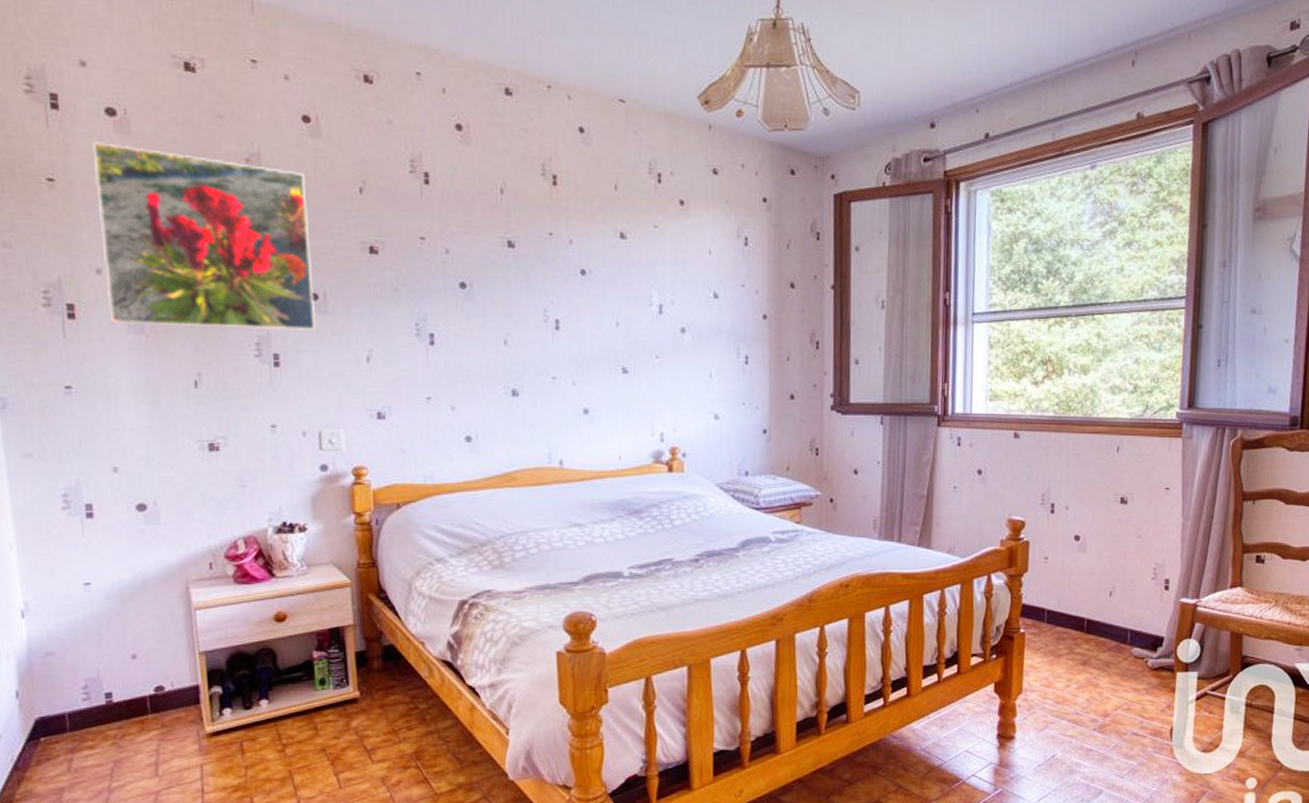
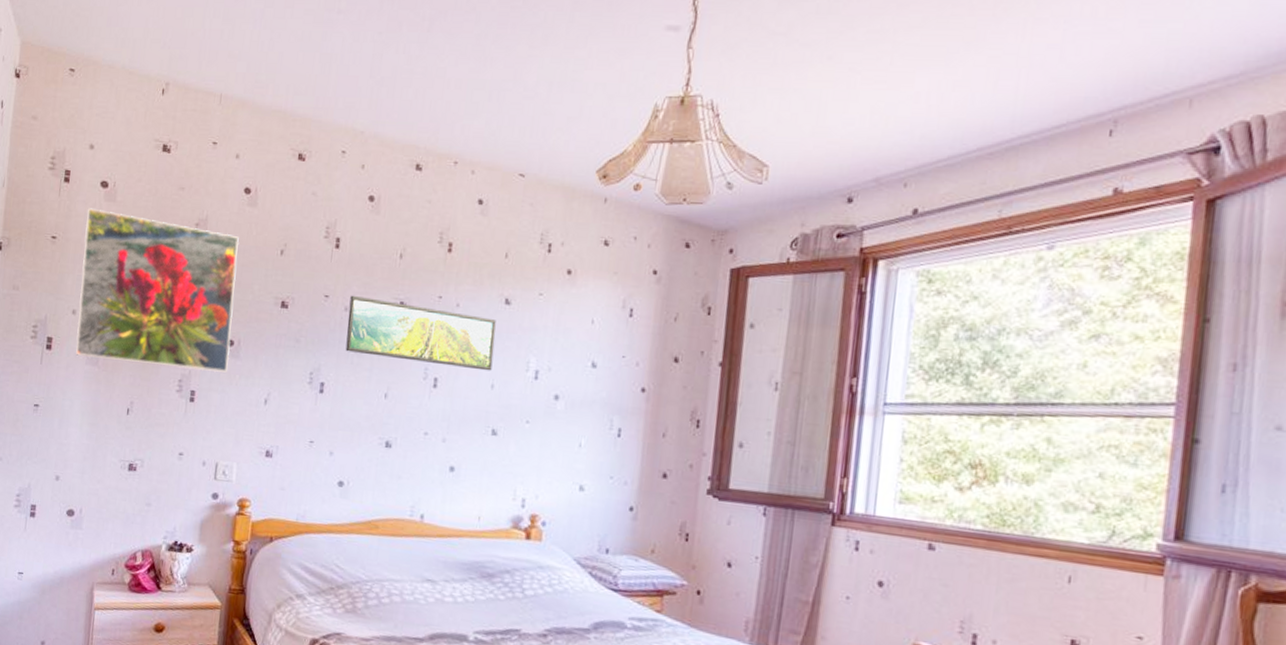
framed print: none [450,236,615,309] -> present [345,295,496,371]

